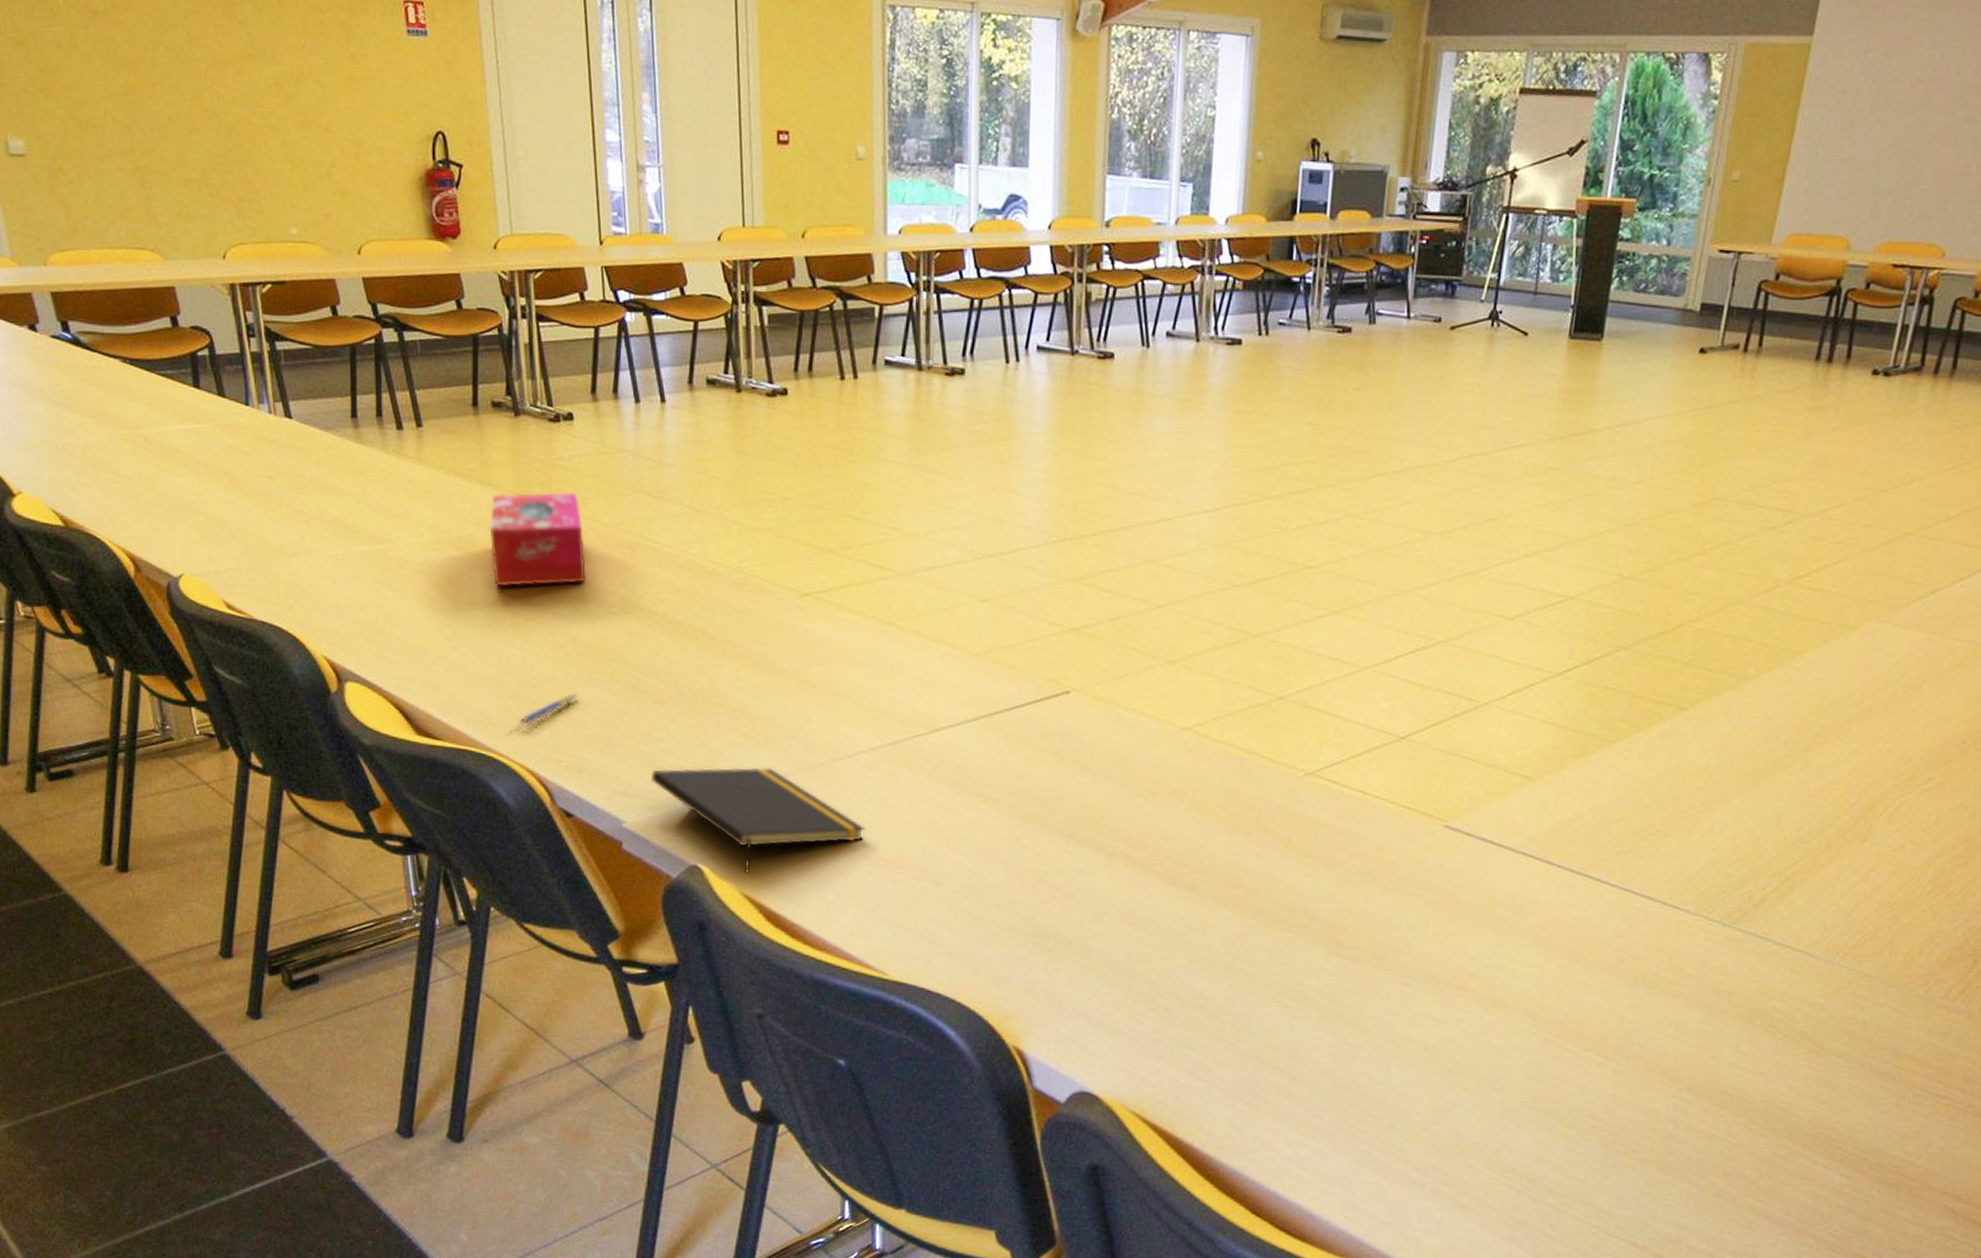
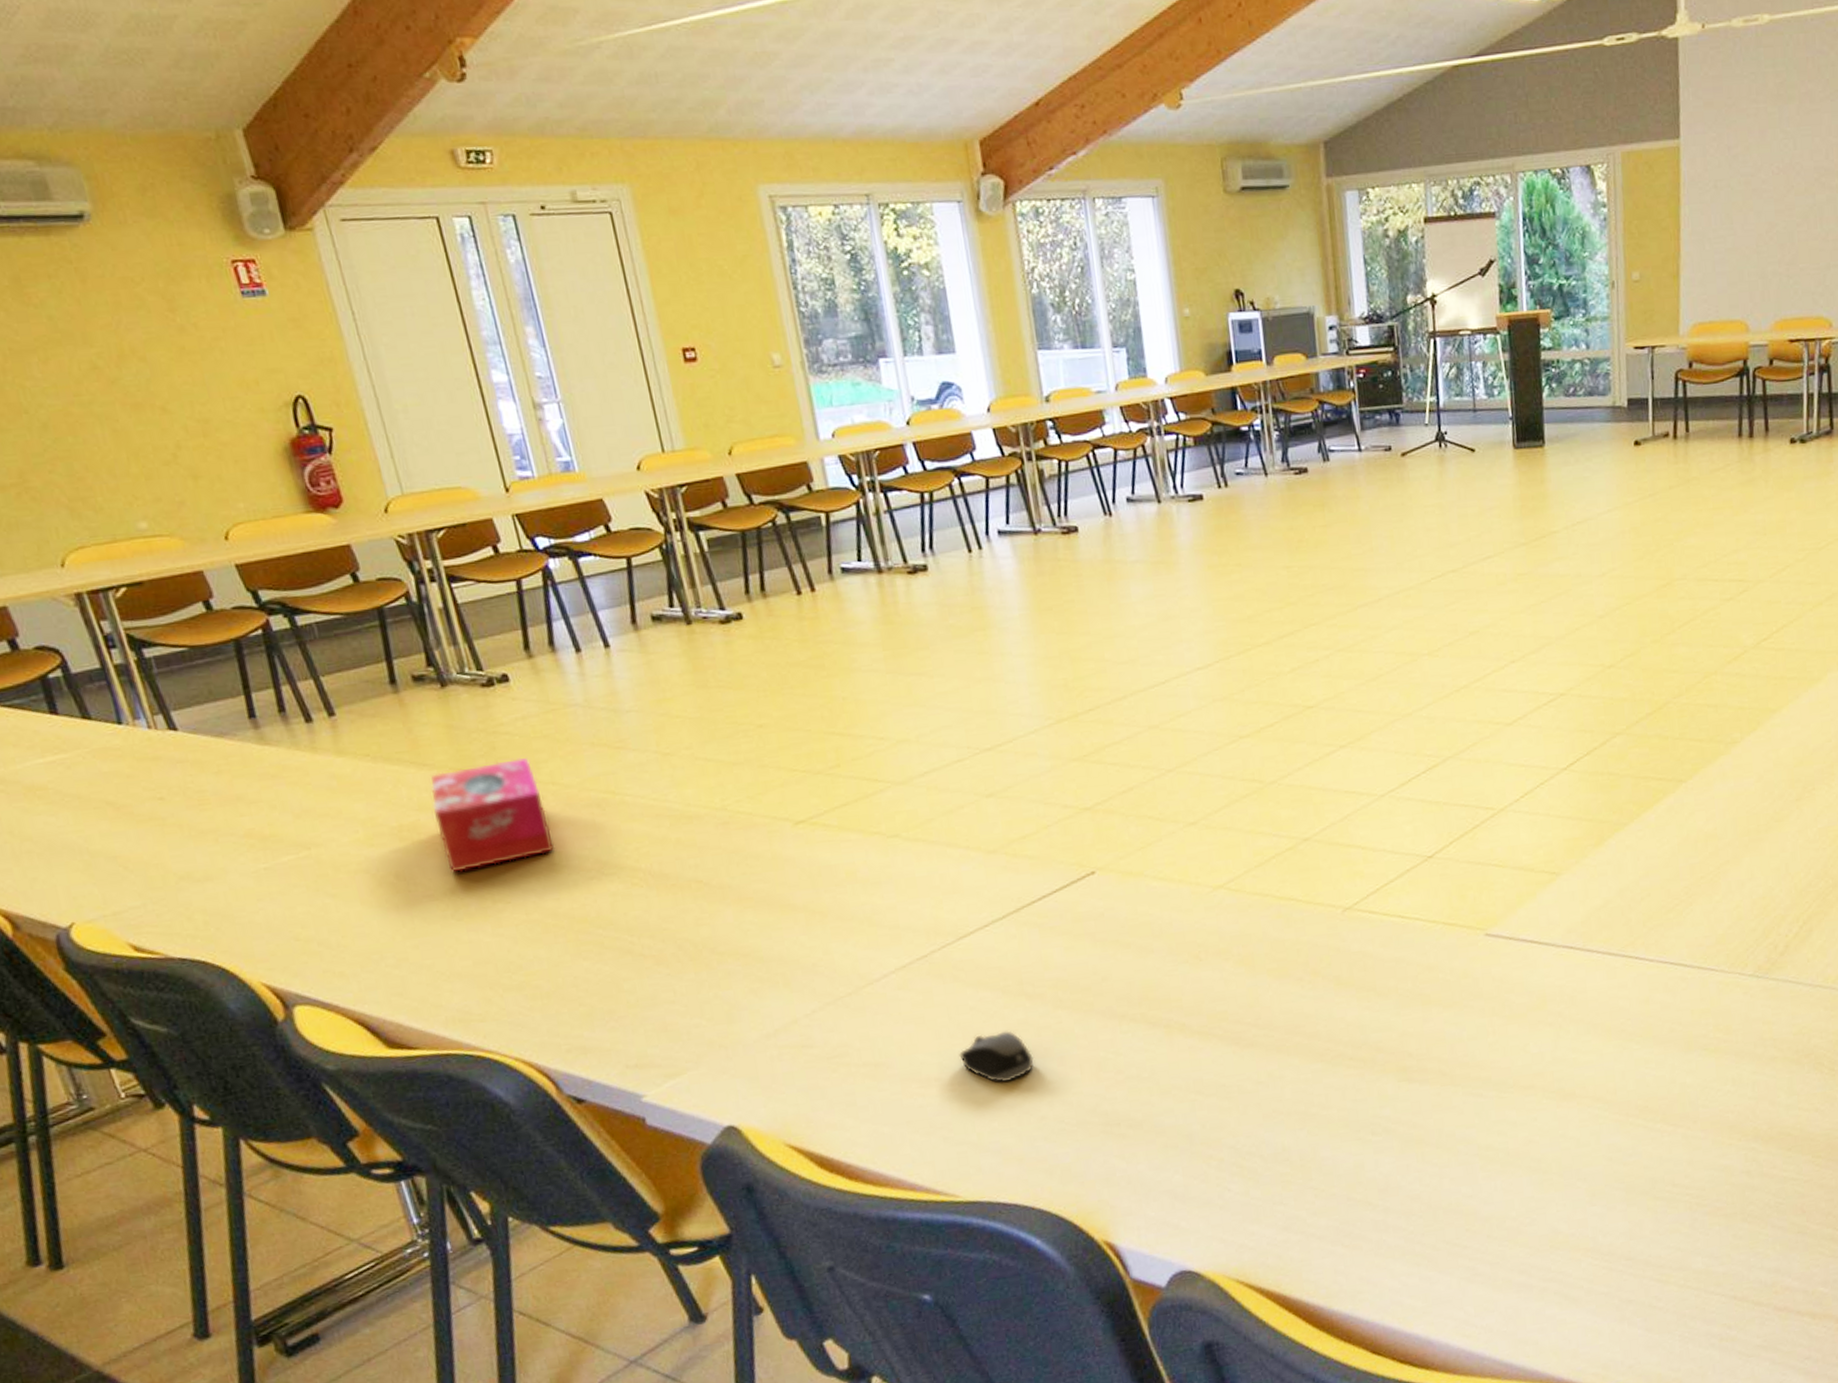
pen: present [519,692,579,726] -> none [504,969,569,1016]
notepad: present [650,767,866,873] -> none [664,1008,908,1123]
computer mouse: none [911,826,980,877] -> present [959,1030,1034,1083]

